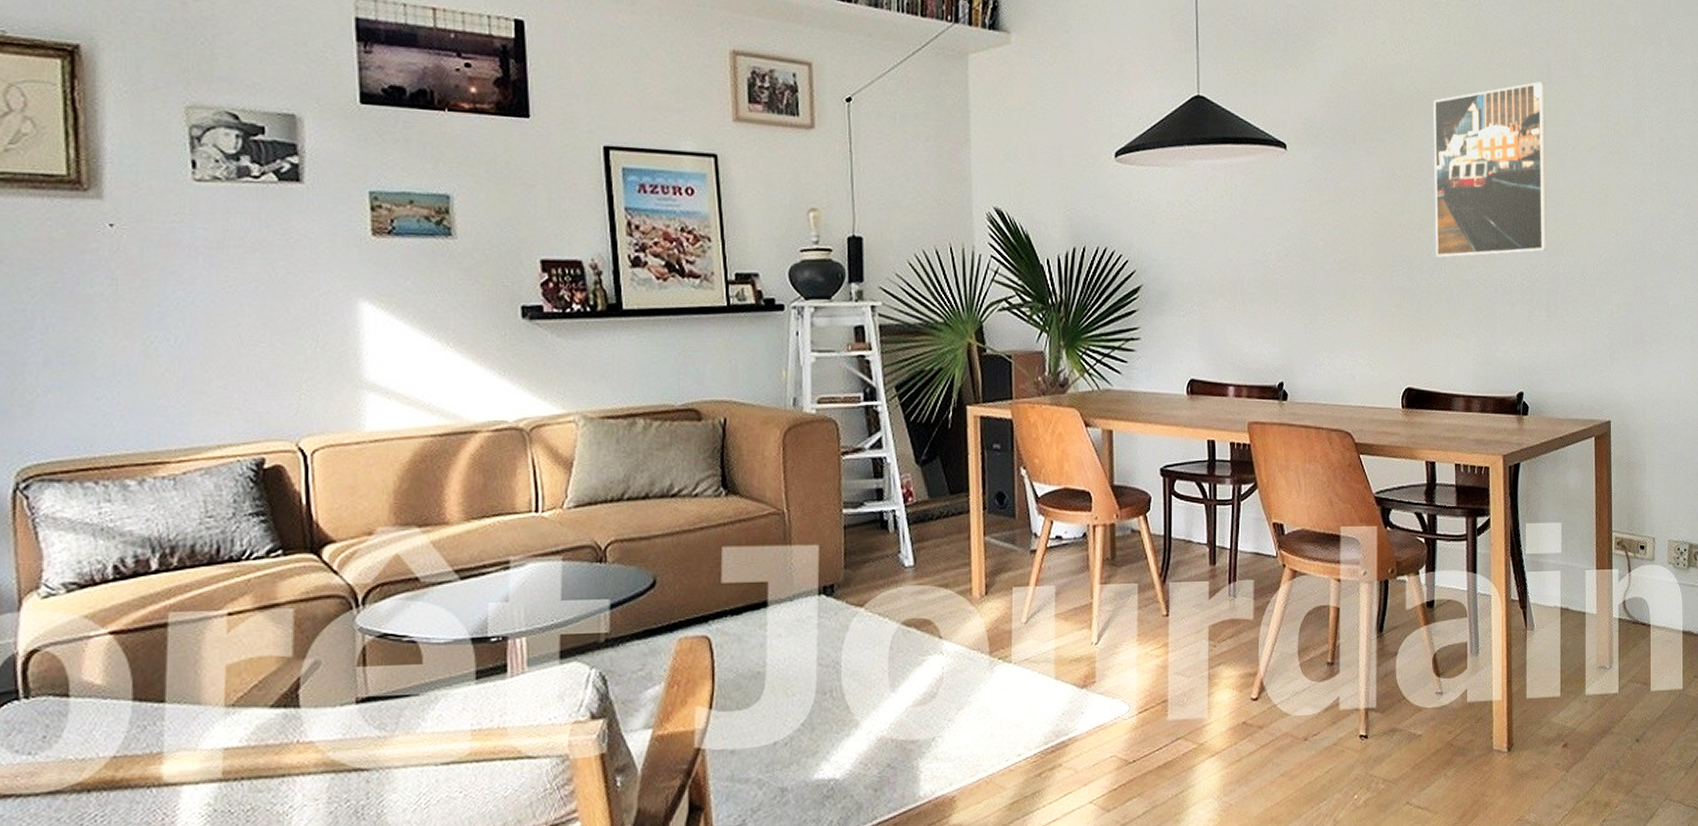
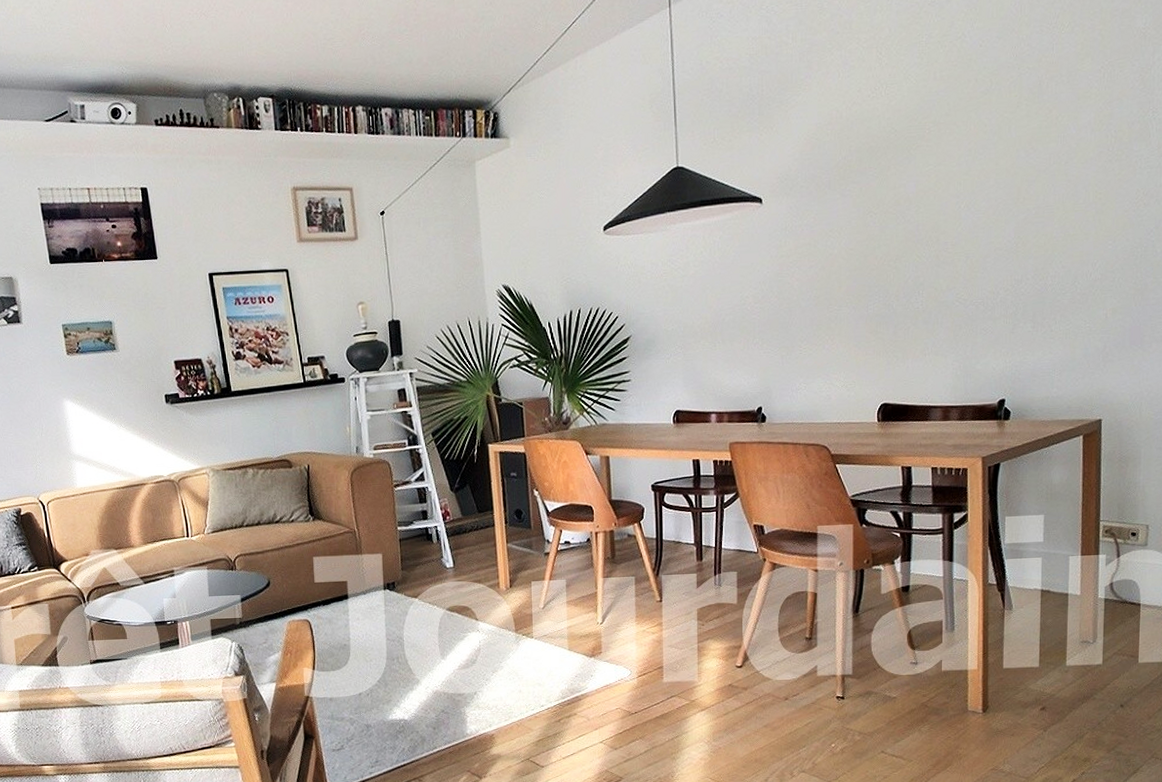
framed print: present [1433,82,1548,258] -> none [911,102,1036,284]

